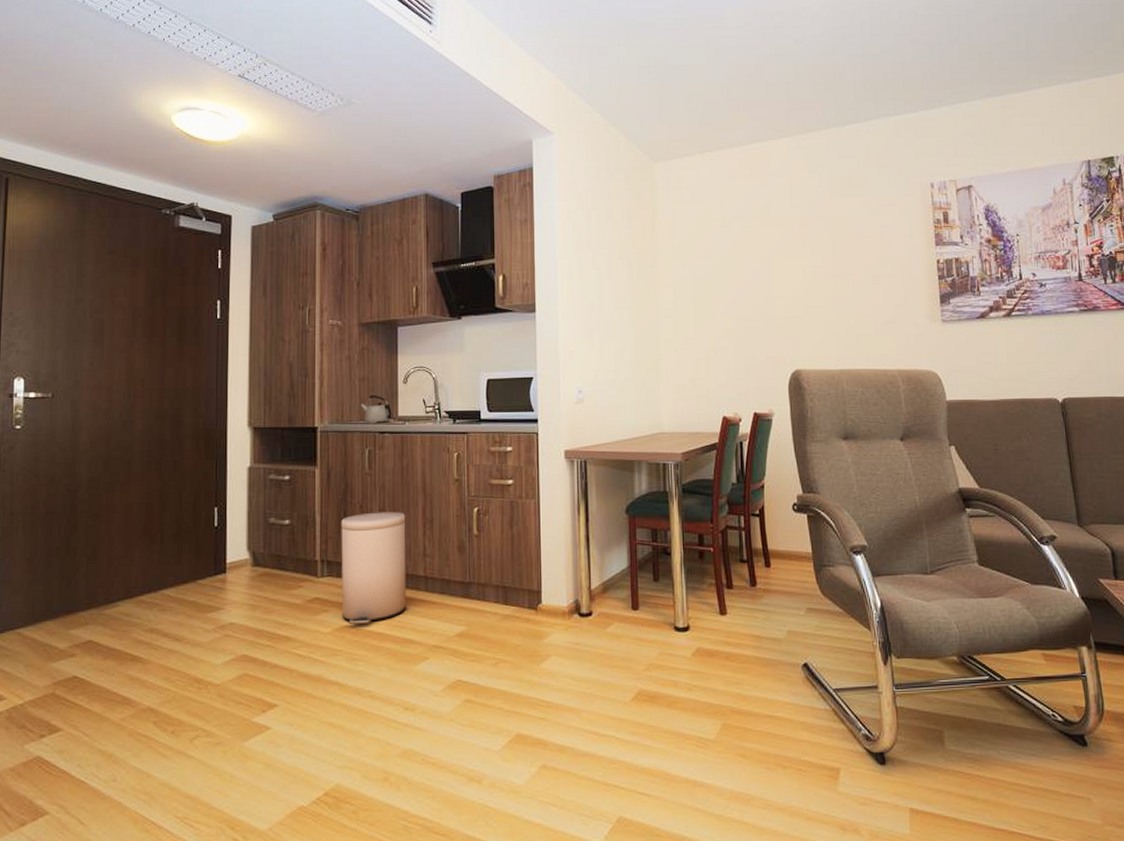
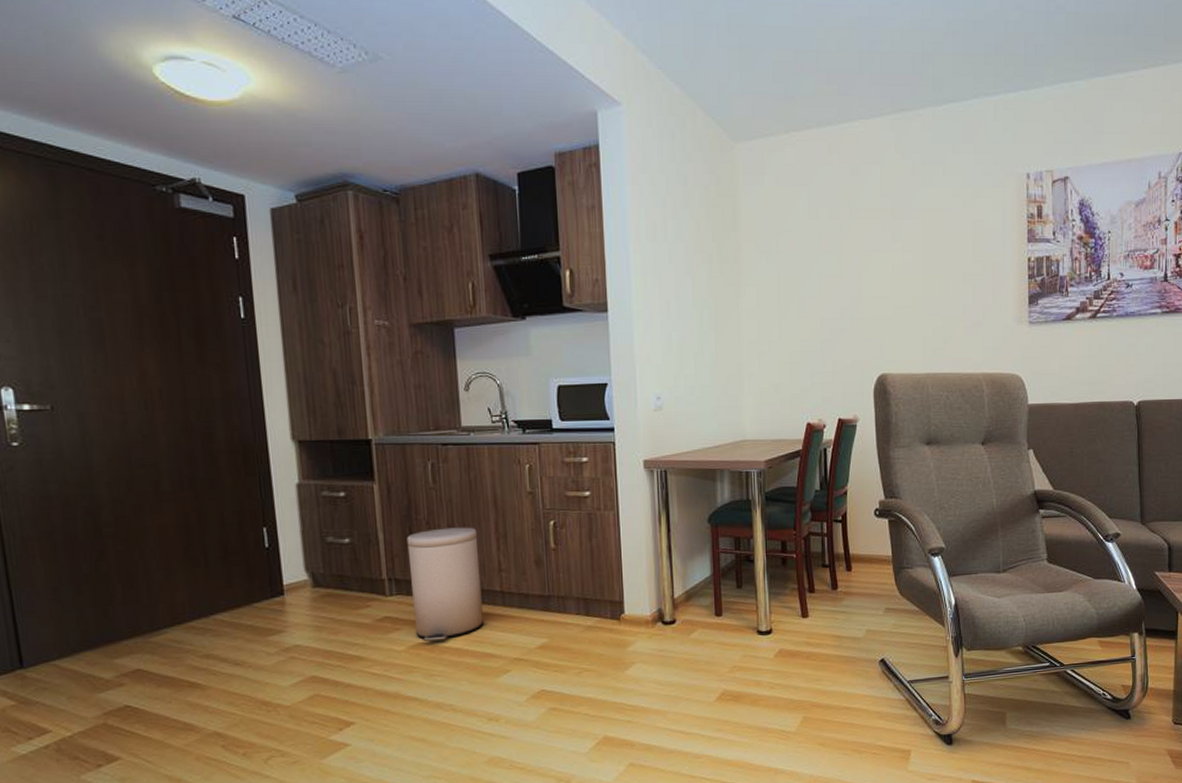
kettle: present [360,394,392,424] -> none [418,403,455,435]

